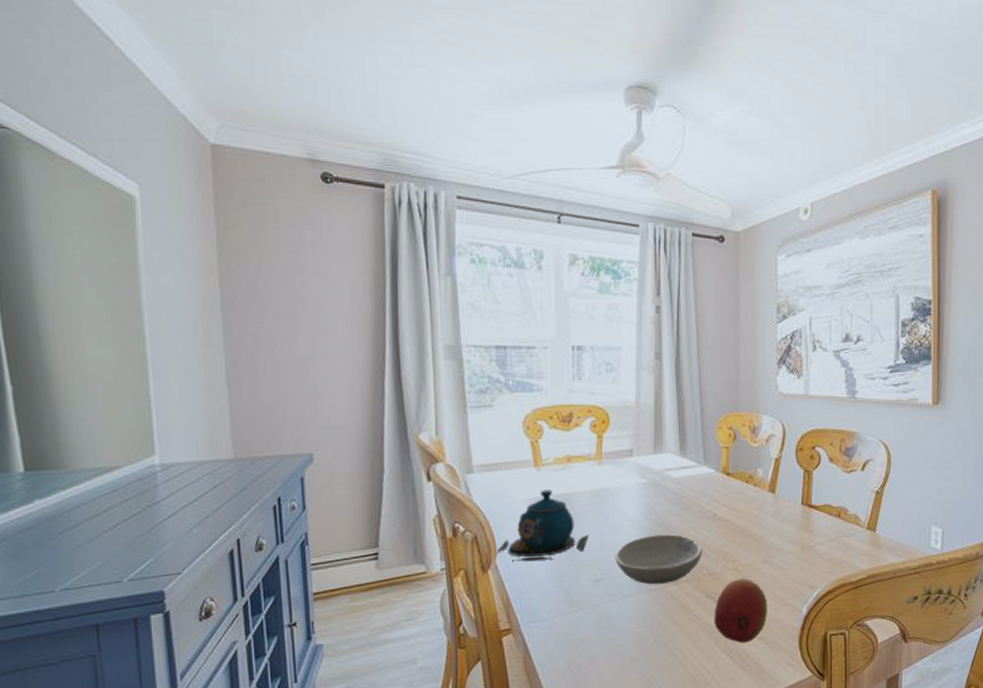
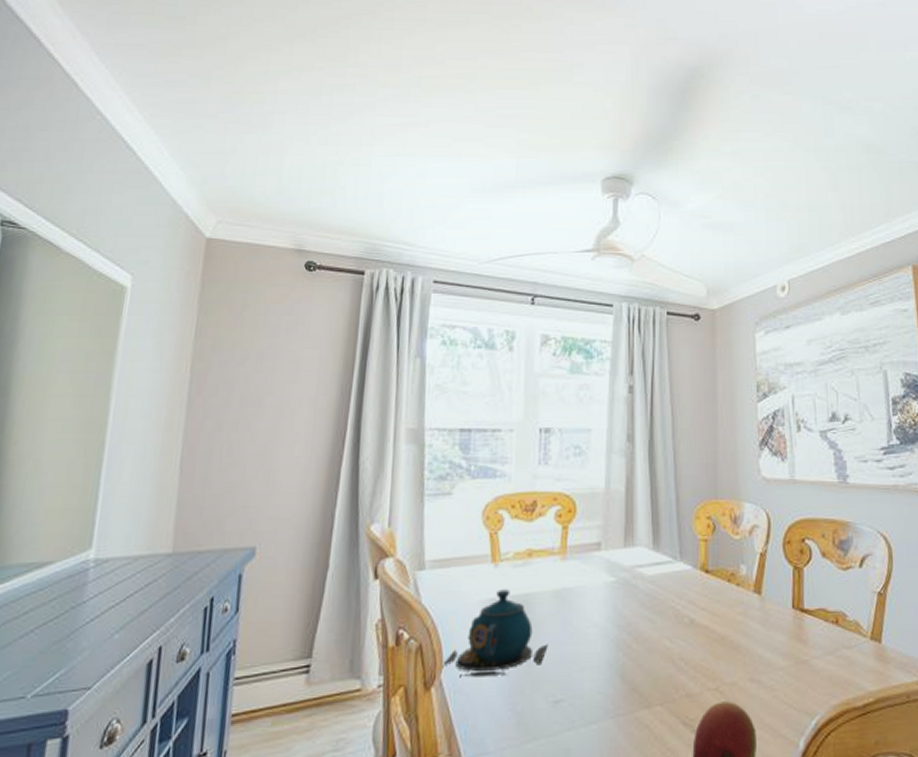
bowl: present [615,534,703,585] -> none [577,644,679,709]

